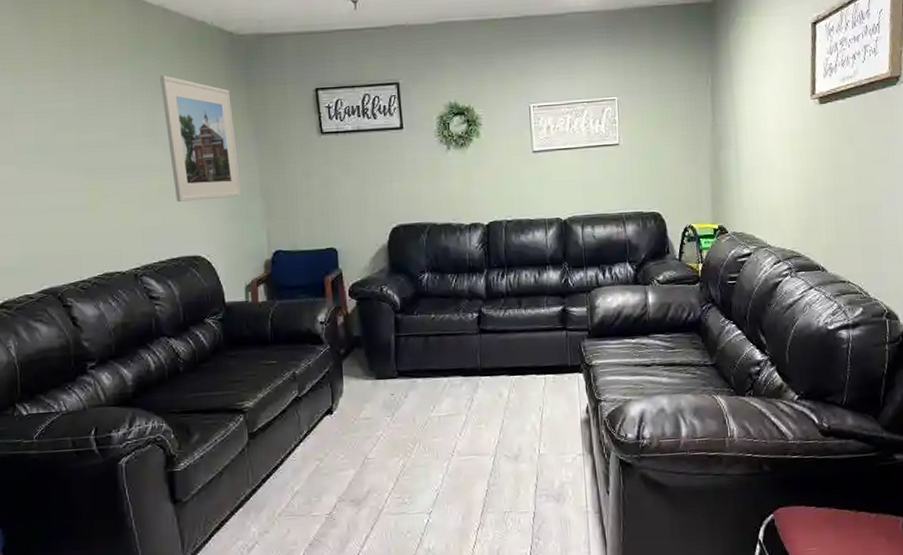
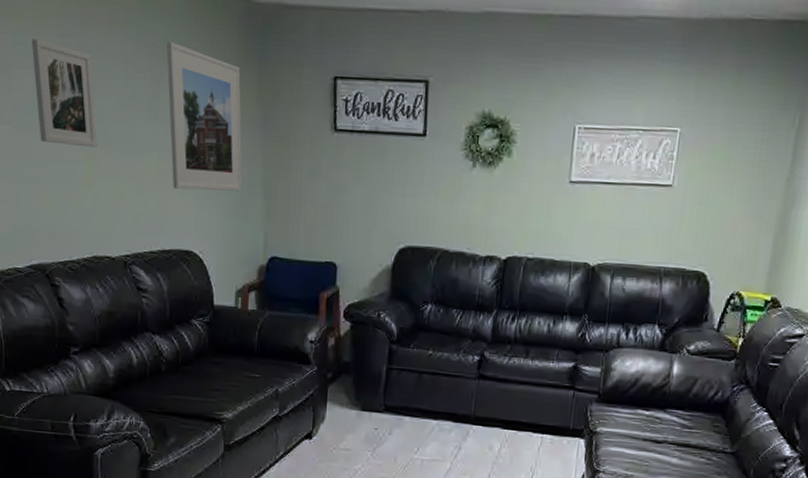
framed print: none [30,86,101,176] -> present [31,38,97,148]

